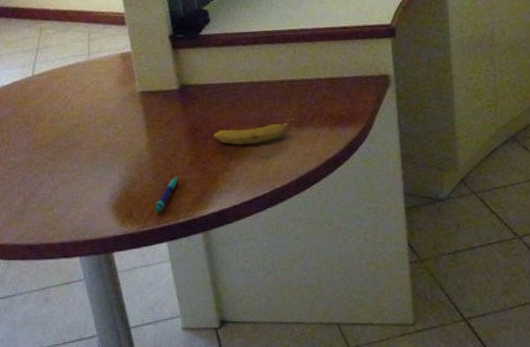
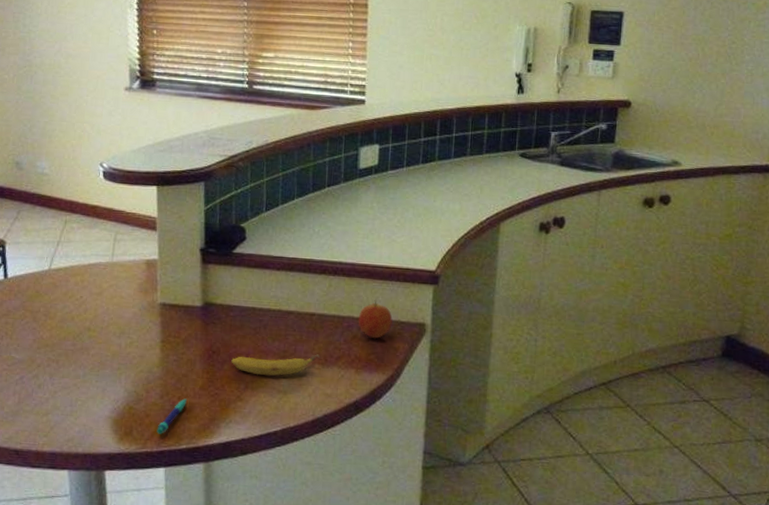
fruit: none [325,59,358,96] -> present [358,299,393,339]

